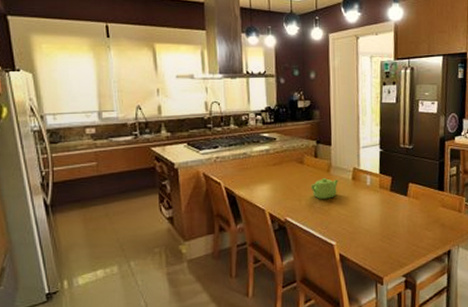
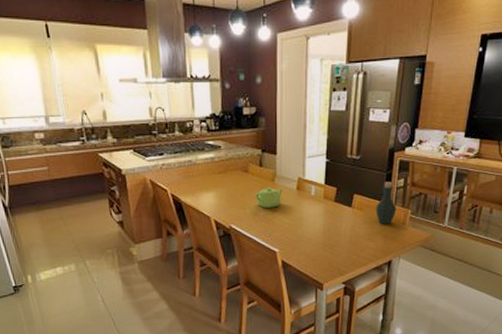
bottle: none [431,170,452,212] -> present [376,182,397,224]

